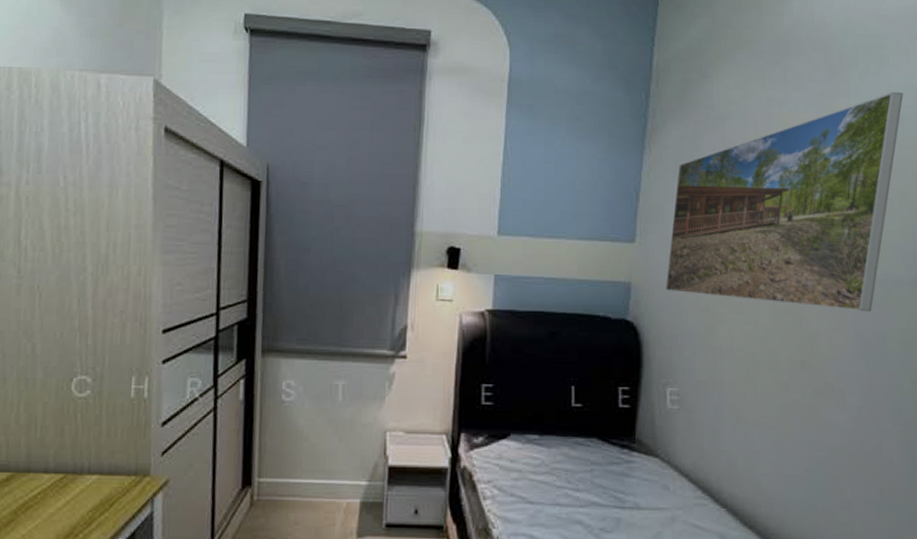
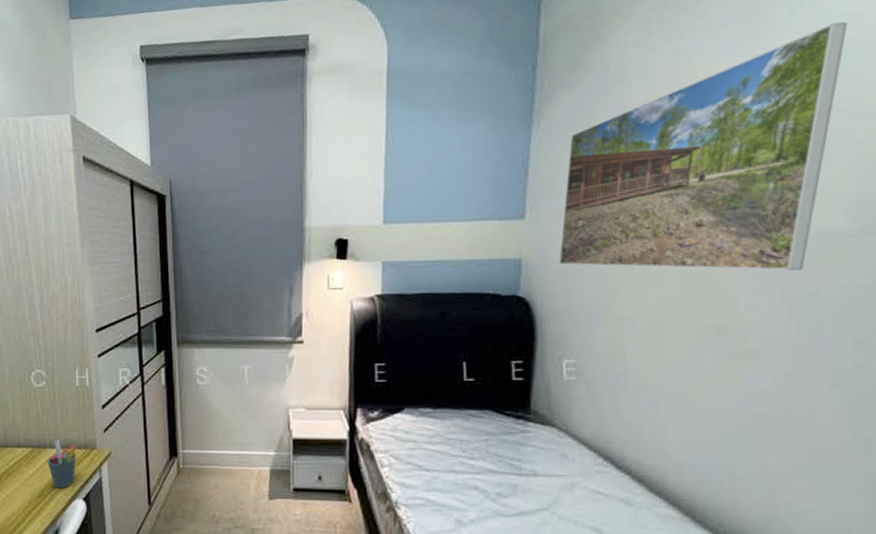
pen holder: none [82,463,124,526] -> present [47,440,77,489]

